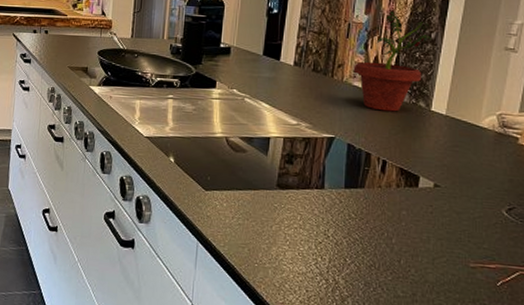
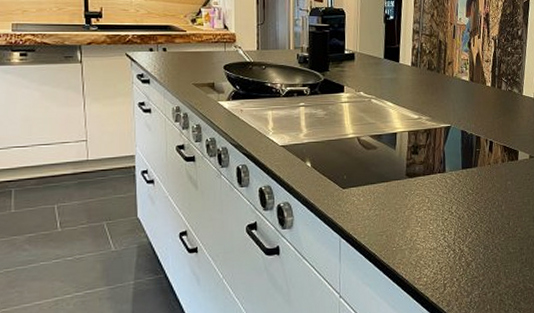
potted plant: present [353,11,431,112] -> none [461,13,519,99]

